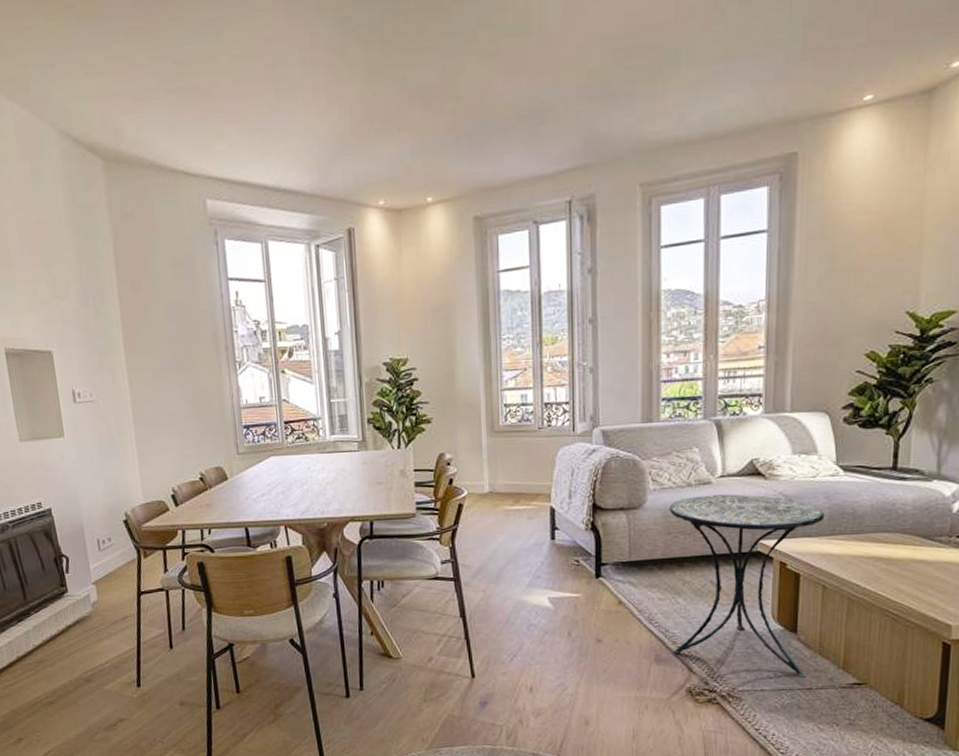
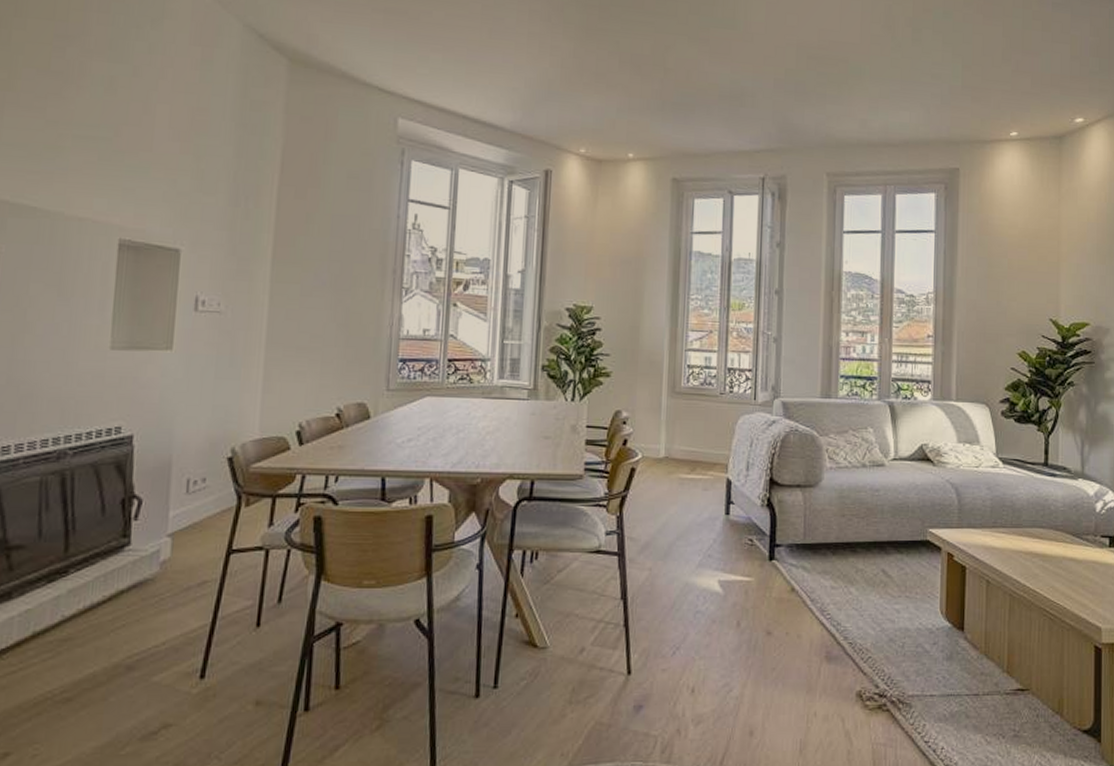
side table: present [669,494,825,678] -> none [844,478,987,681]

